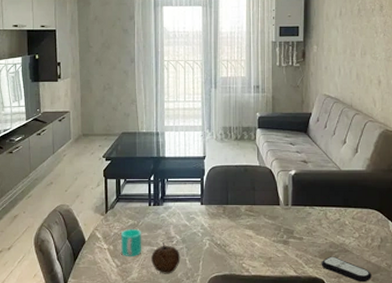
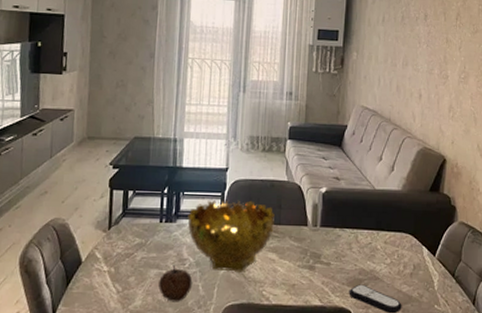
cup: present [121,229,142,256] -> none [124,249,149,281]
decorative bowl: none [173,184,249,247] -> present [187,200,275,272]

